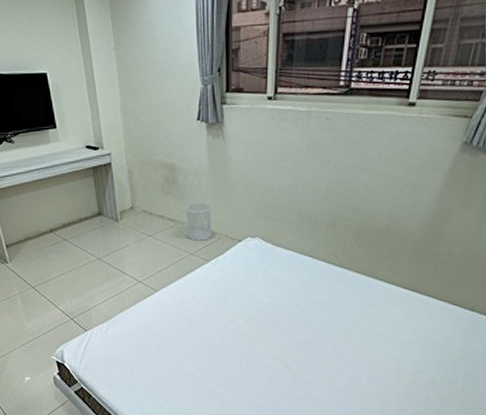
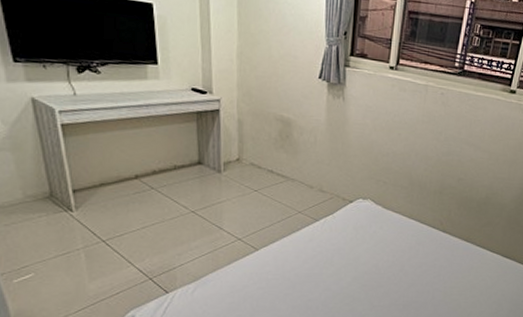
wastebasket: present [186,202,213,241] -> none [297,159,326,199]

